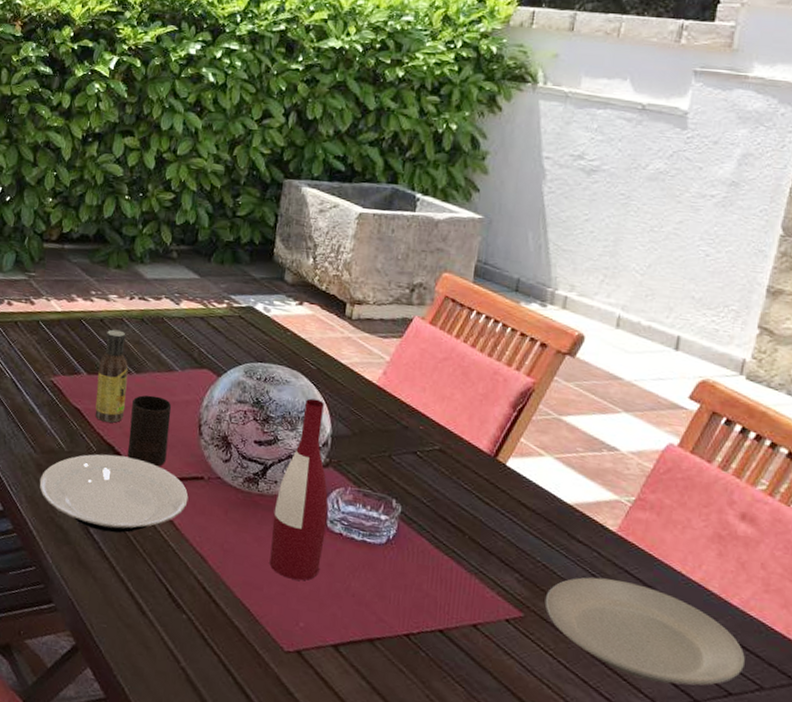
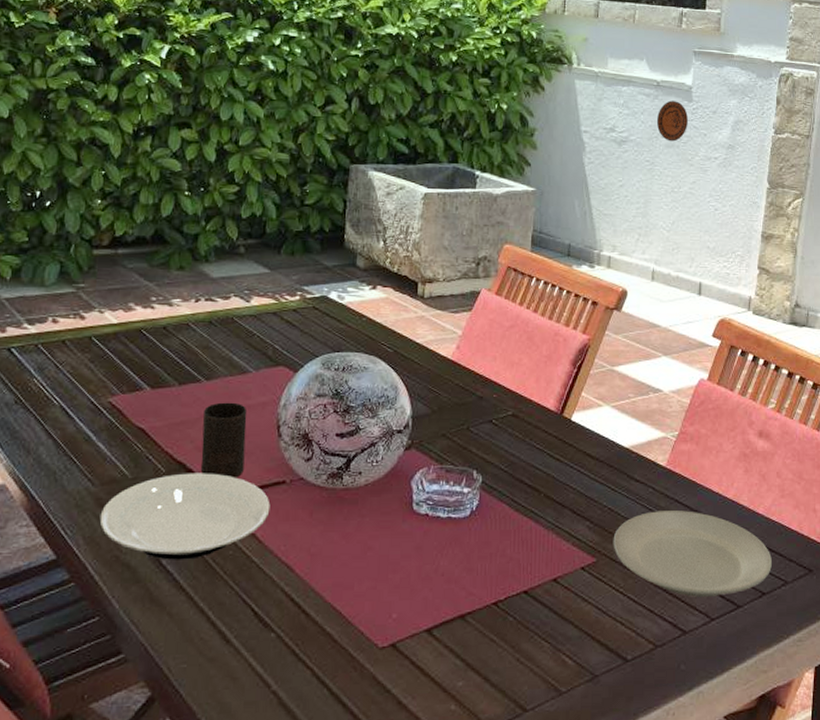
sauce bottle: present [95,329,129,423] -> none [162,336,198,438]
wine bottle: present [269,398,328,581] -> none [358,382,413,571]
decorative plate: none [637,127,680,174] -> present [656,100,688,142]

